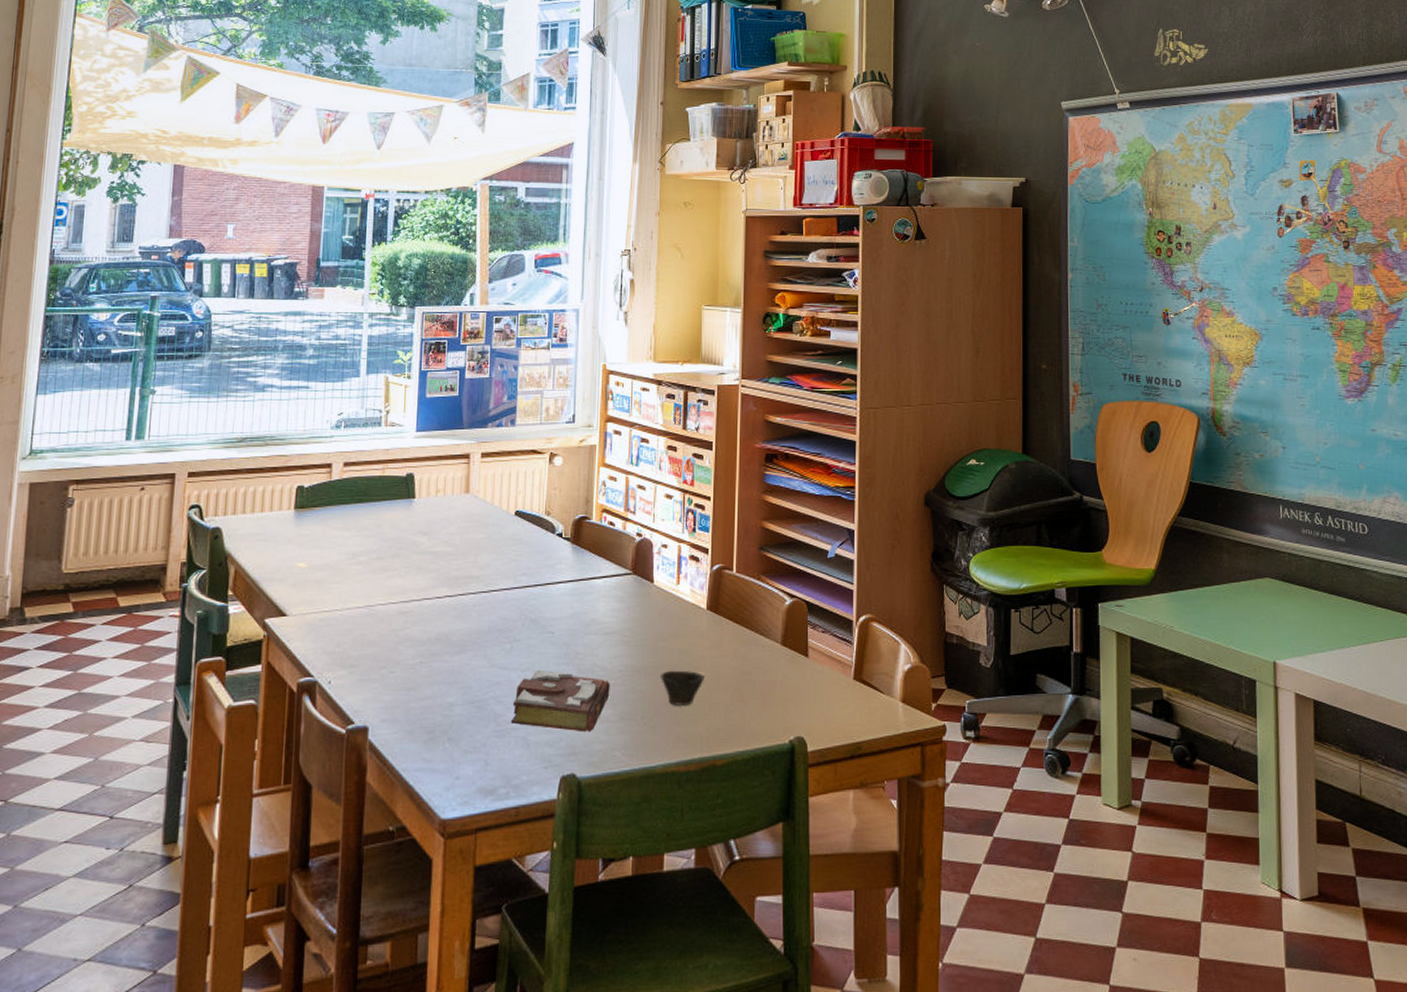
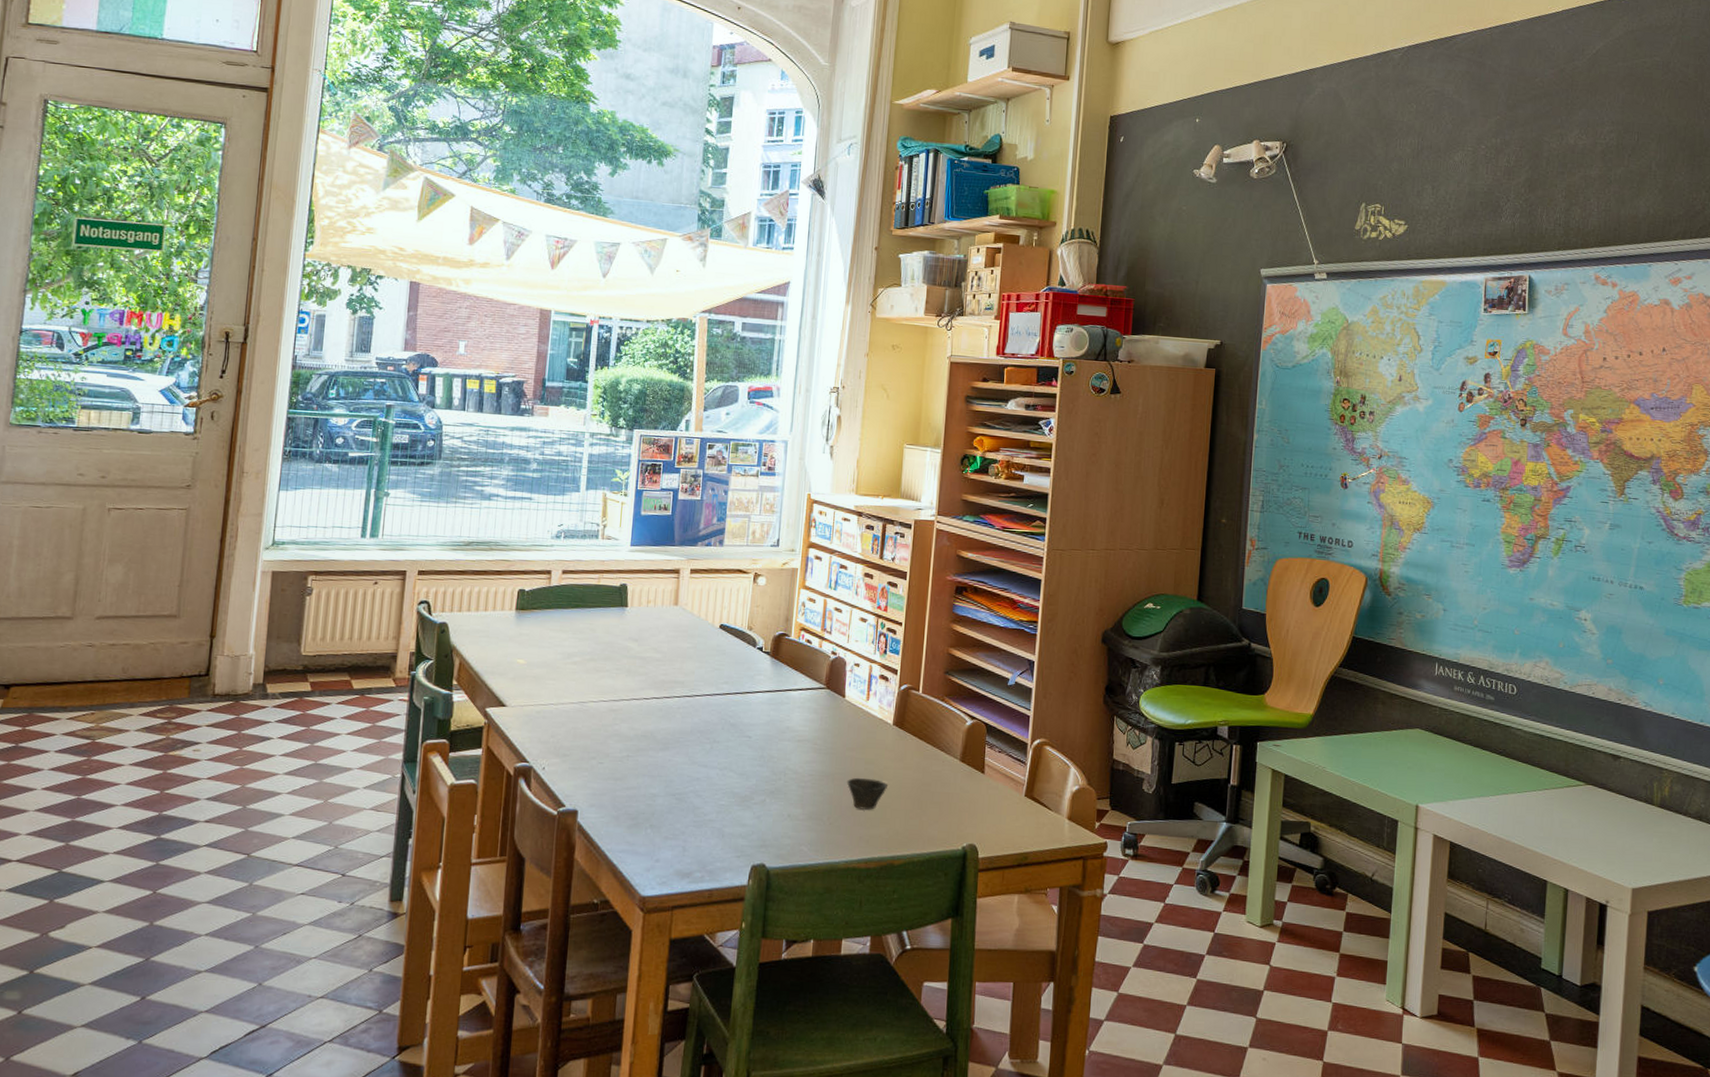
book: present [510,669,610,732] -> none [707,769,801,828]

